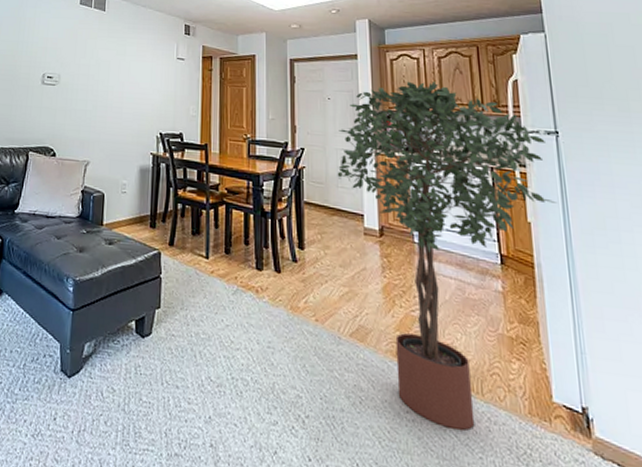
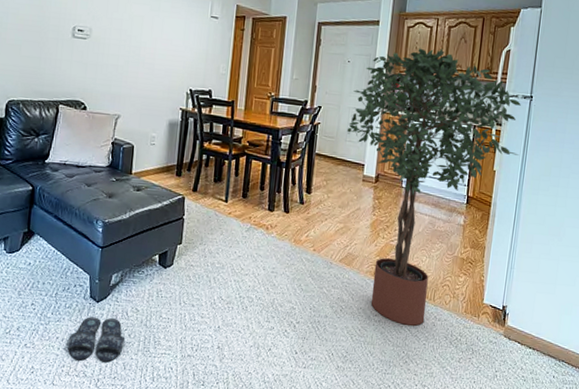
slippers: none [36,395,101,458] -> present [67,316,126,363]

